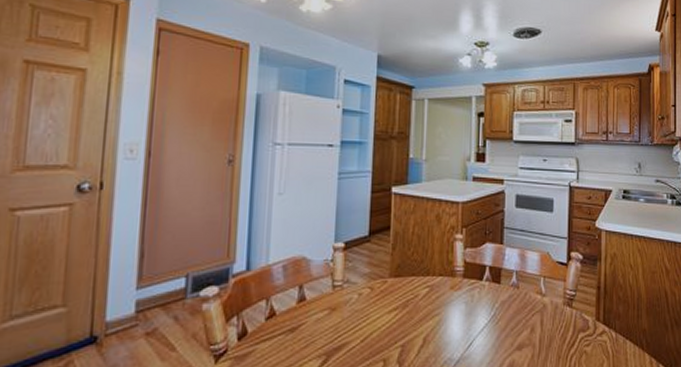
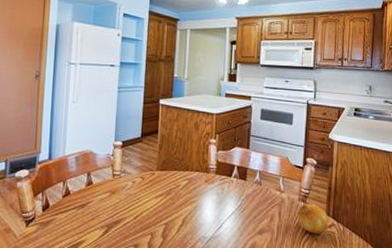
fruit: none [563,307,599,344] -> present [298,203,329,234]

